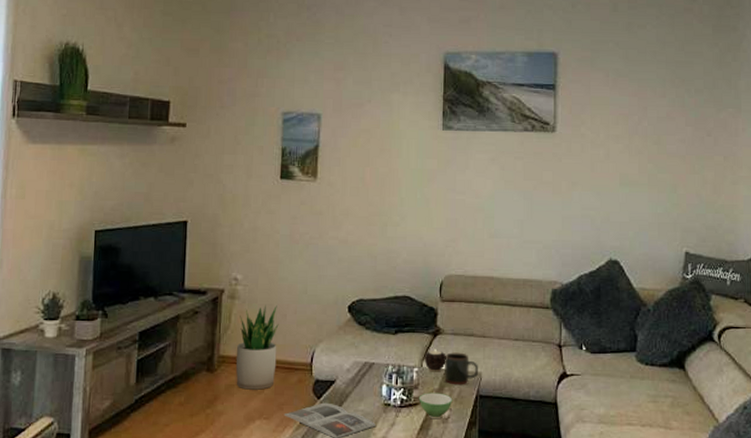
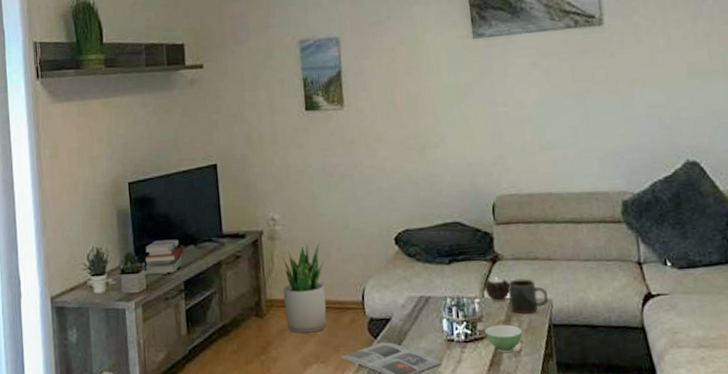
books: none [97,290,144,324] -> present [142,239,184,276]

